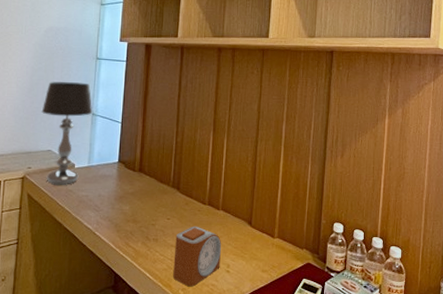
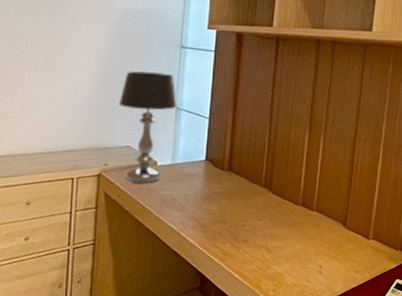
alarm clock: present [173,226,222,287] -> none [263,227,315,288]

